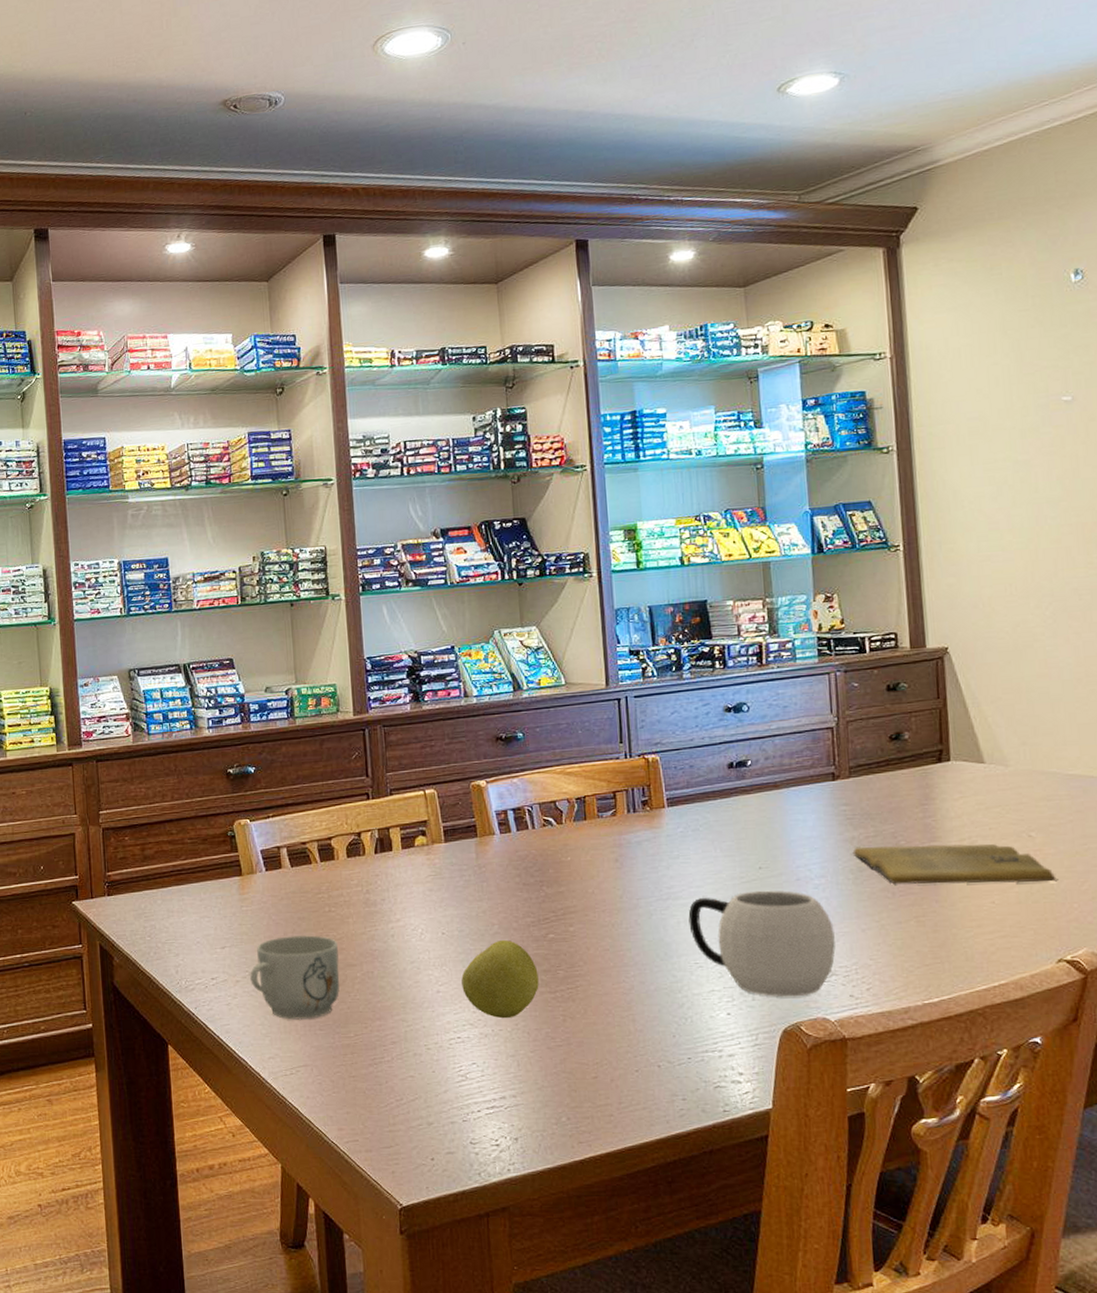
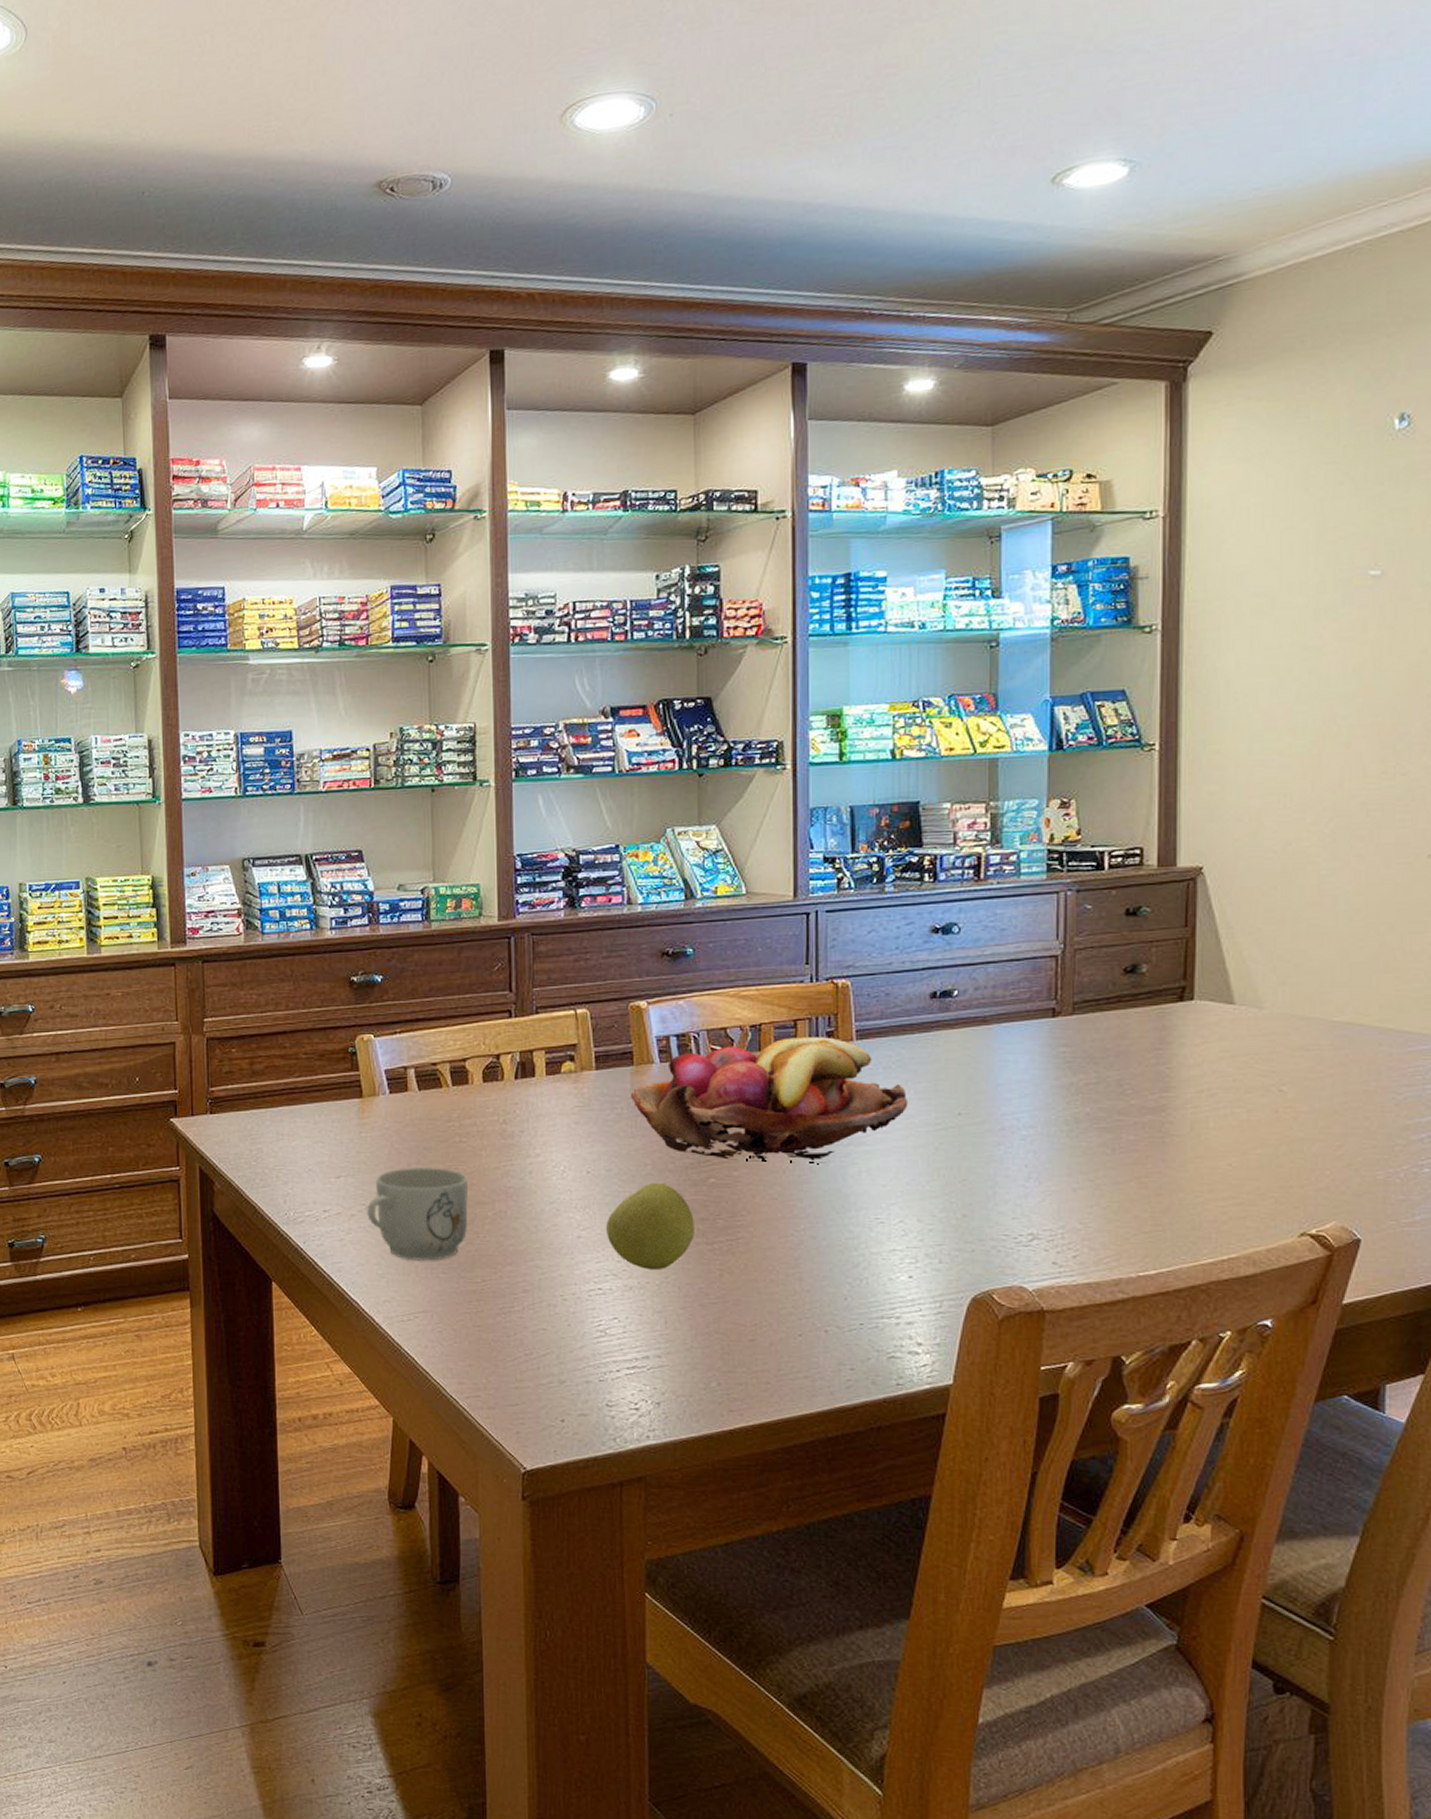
fruit basket: none [475,805,716,918] -> present [630,1037,909,1163]
mug: present [688,890,836,997] -> none [872,1139,1042,1262]
book: present [852,844,1058,885] -> none [1069,1094,1309,1144]

